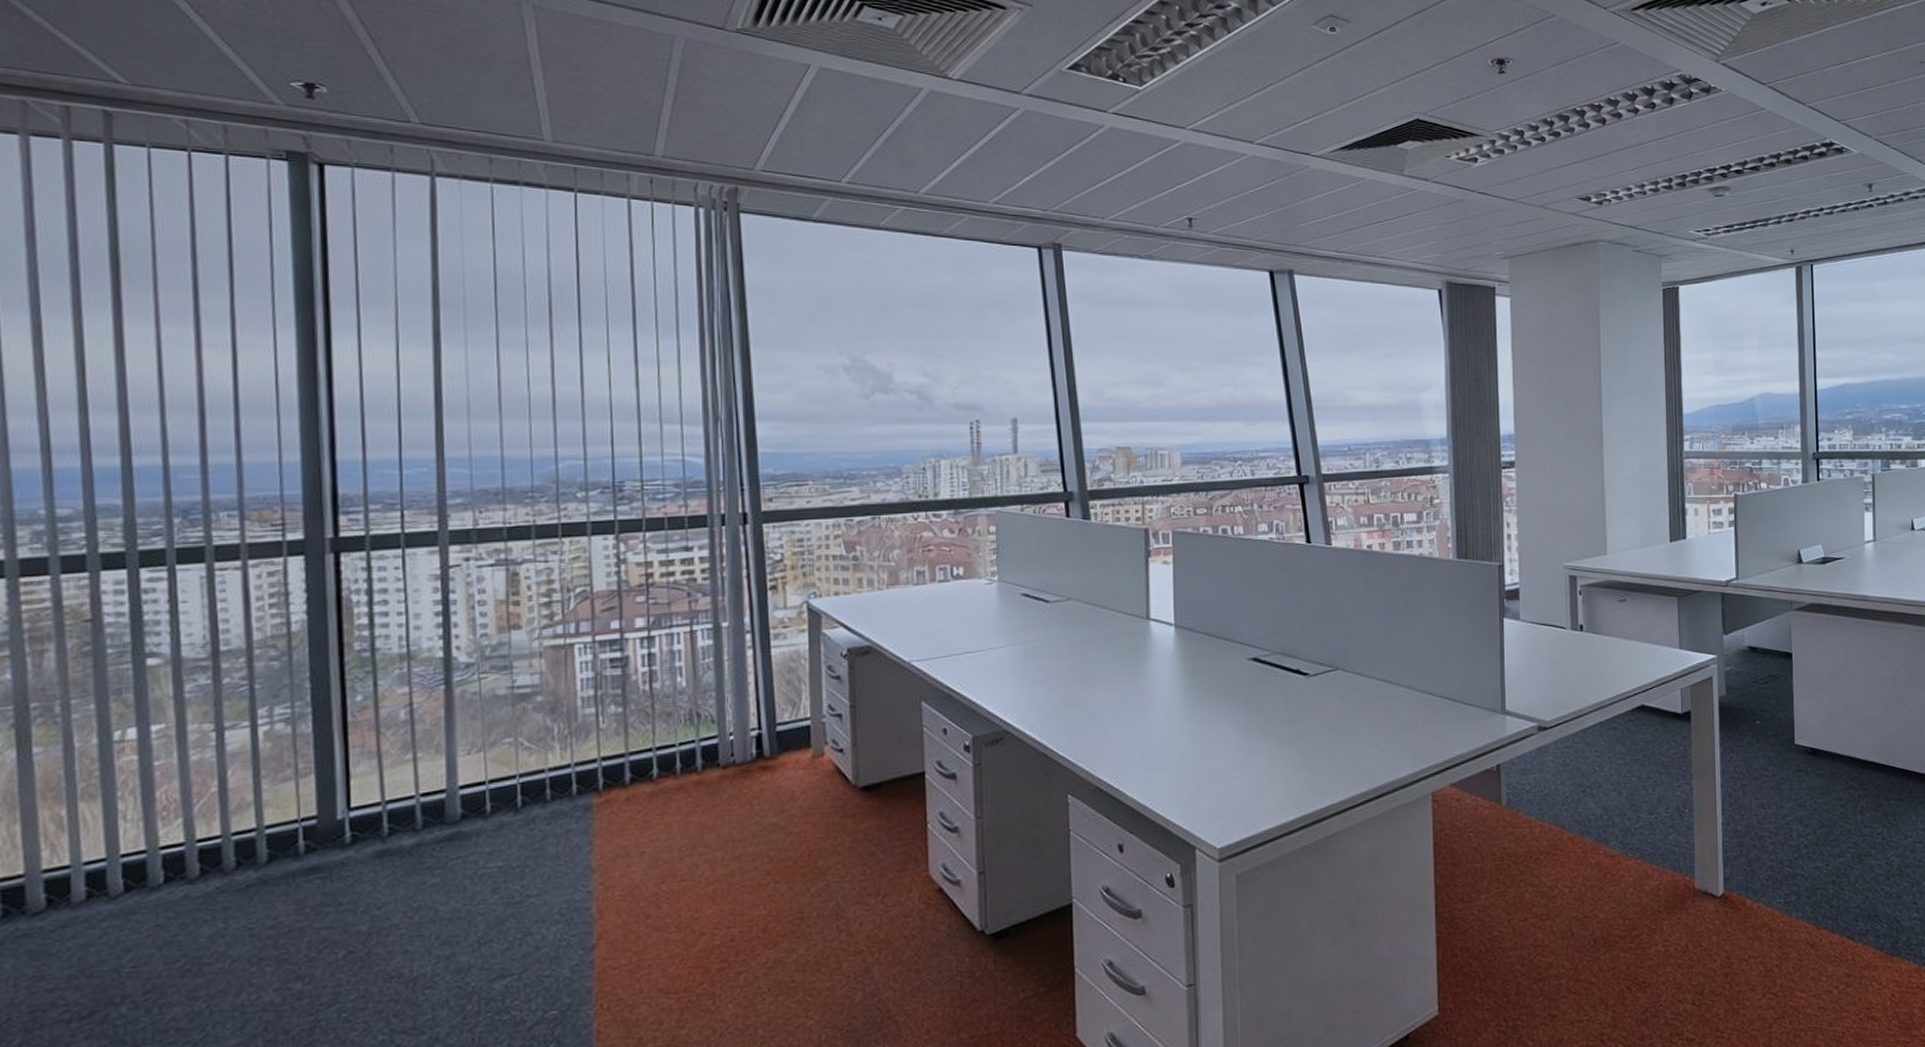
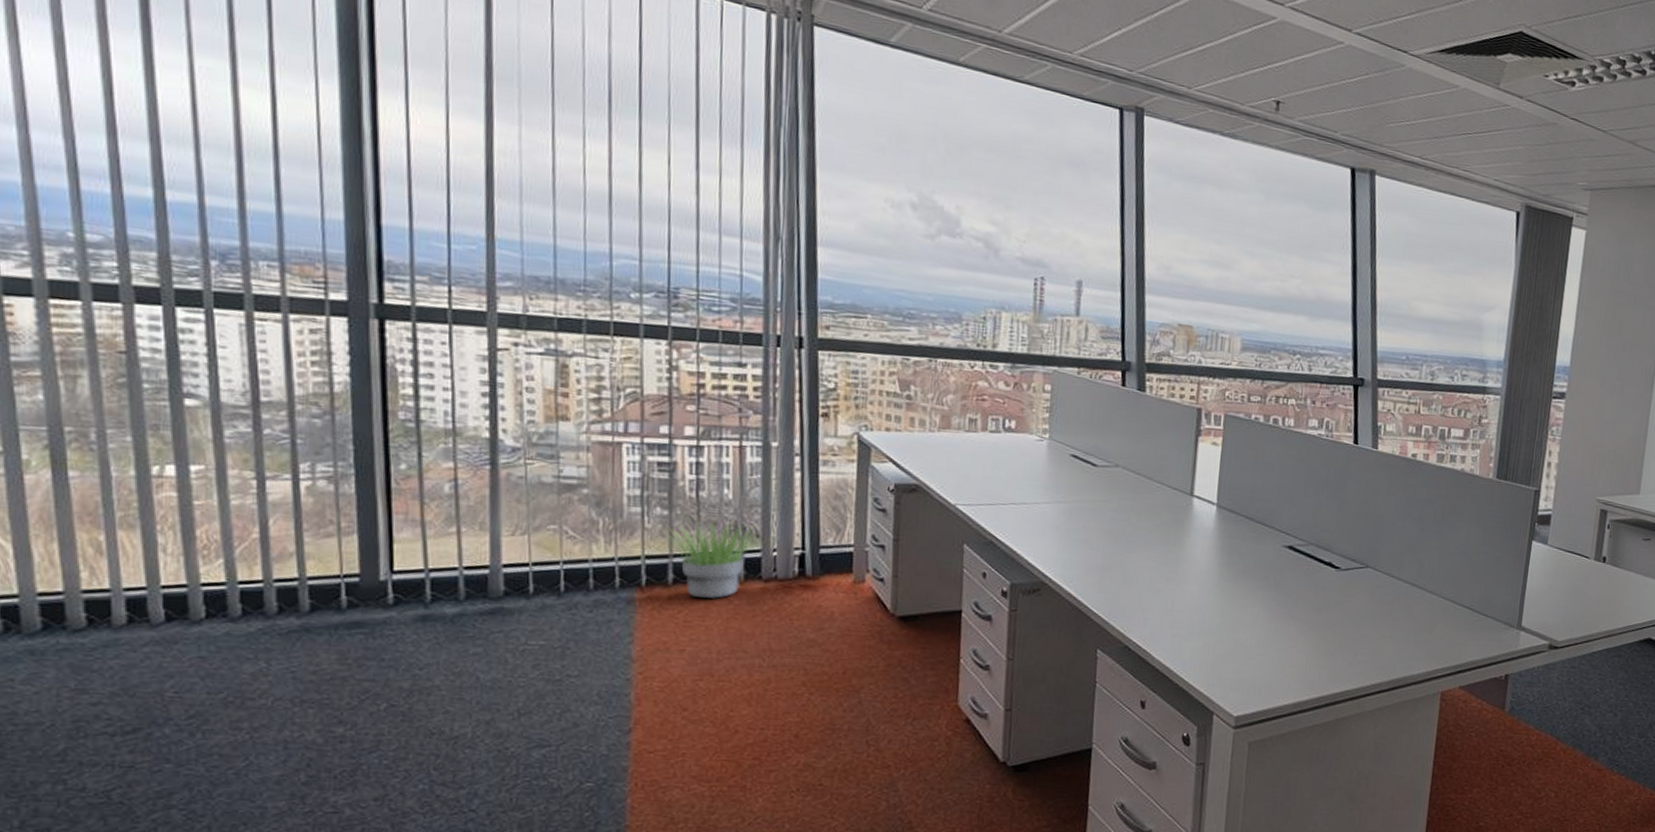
potted plant: none [617,709,714,795] -> present [662,521,759,599]

